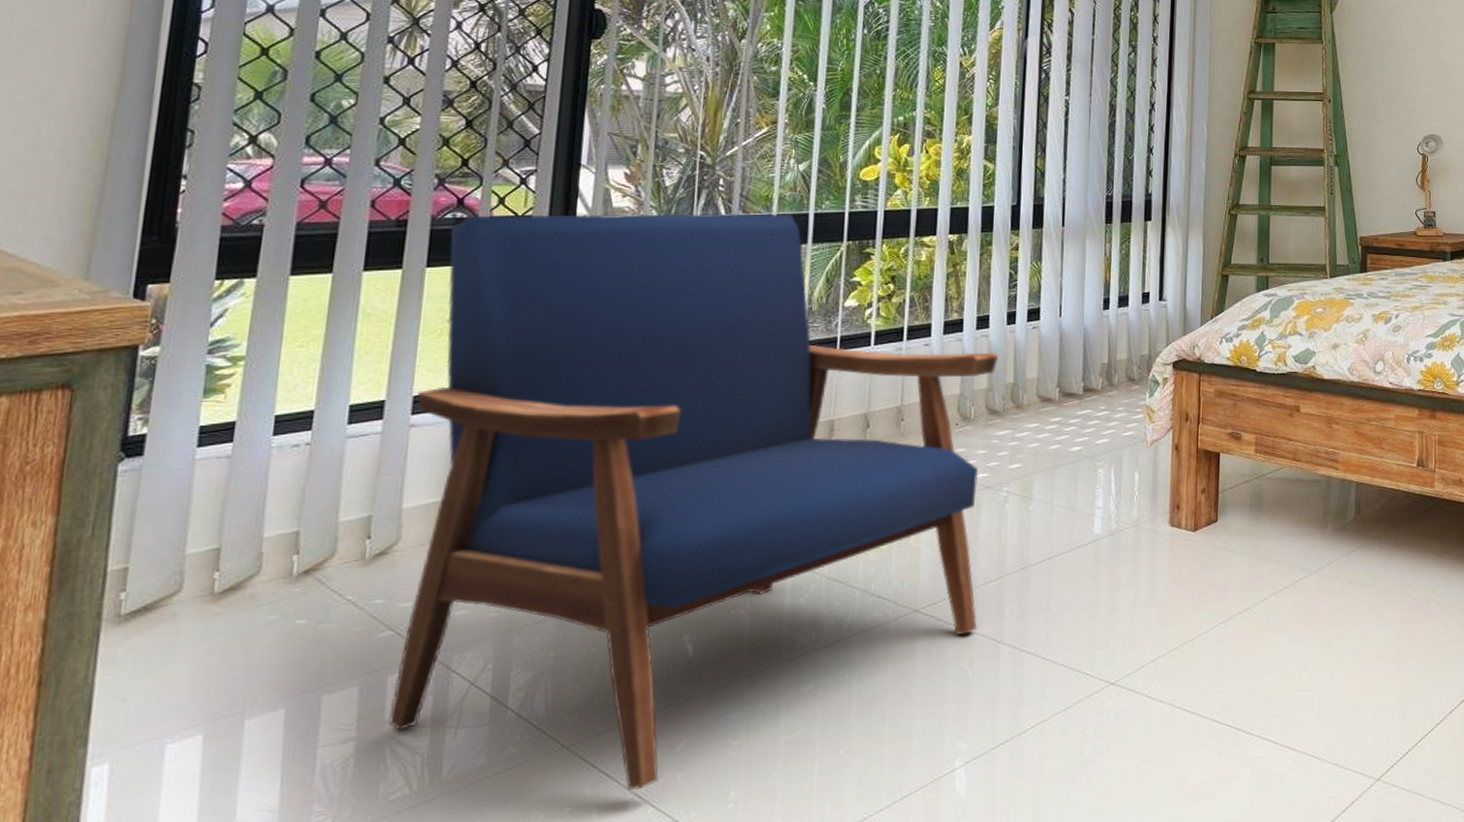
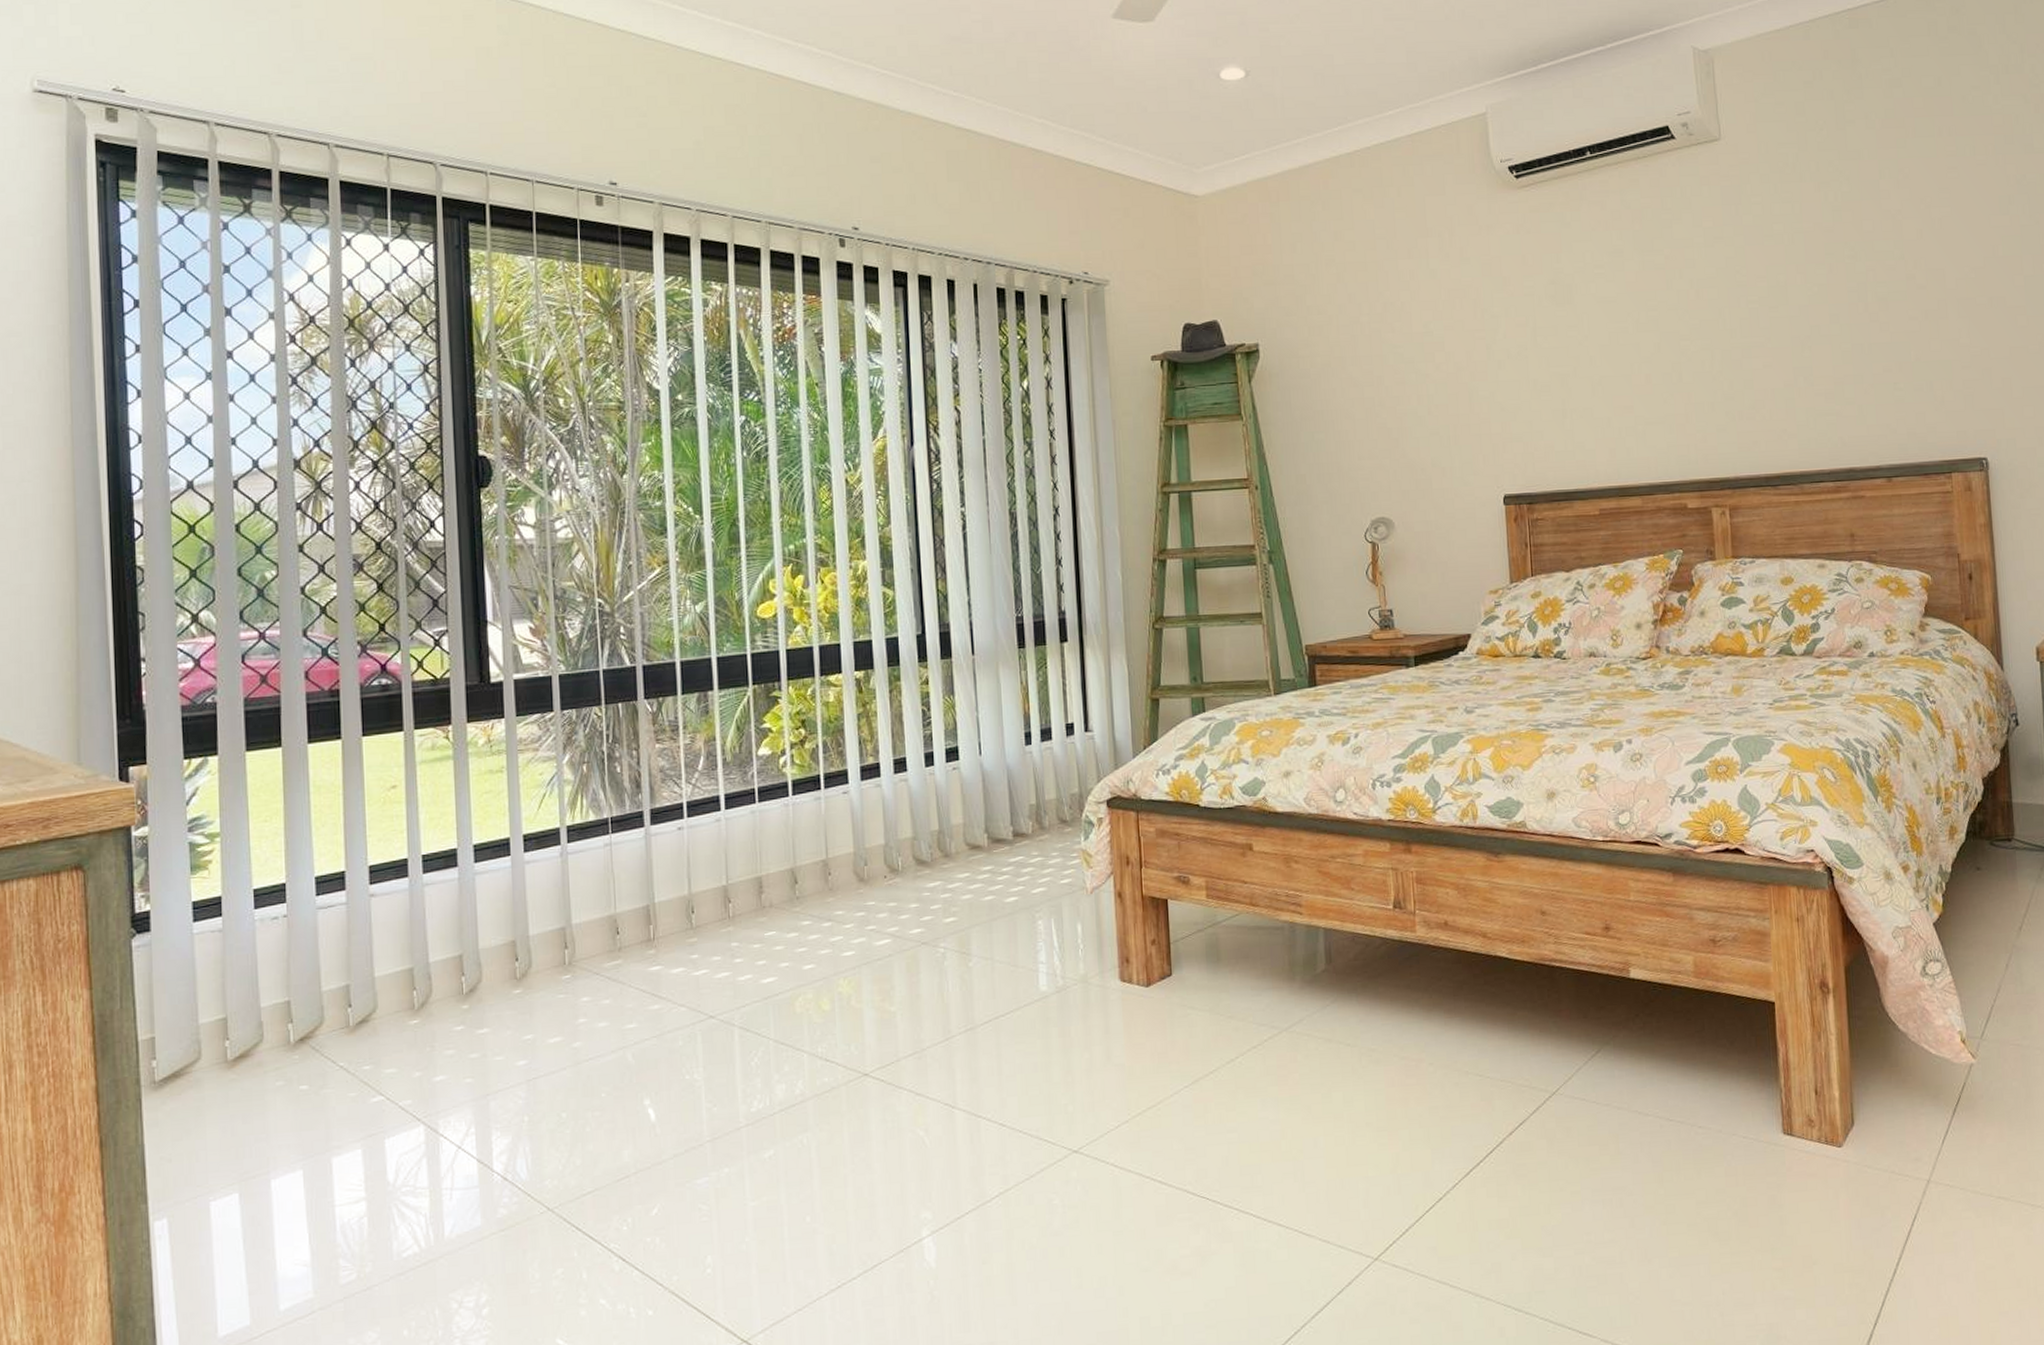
armchair: present [388,213,999,791] -> none [371,659,930,1254]

